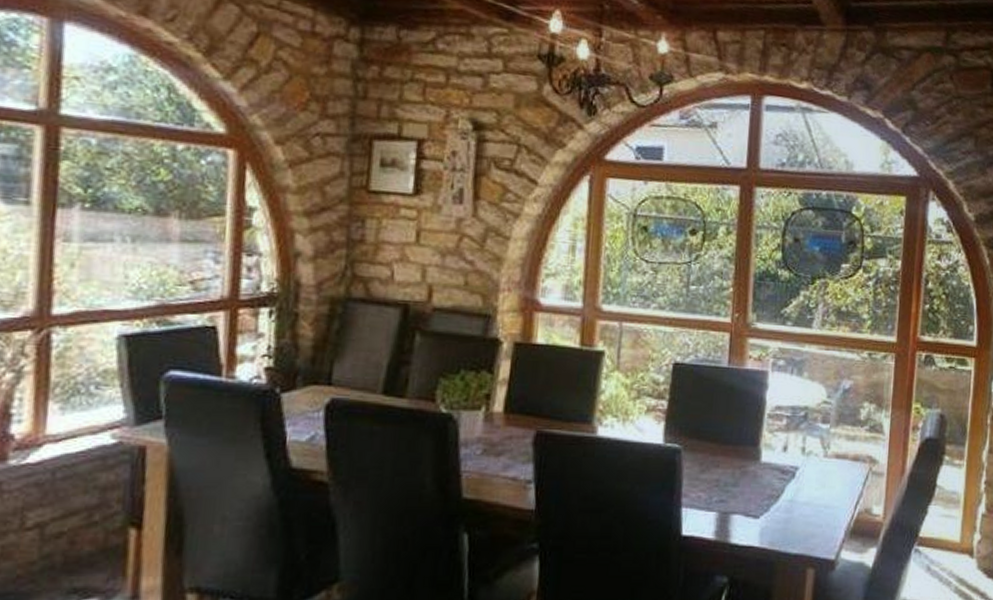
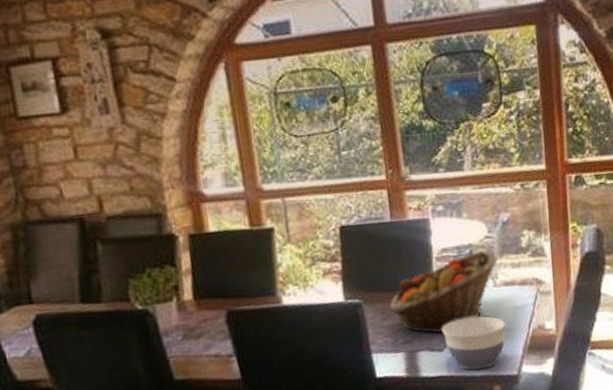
fruit basket: none [710,415,832,499] -> present [389,250,497,334]
bowl: none [761,485,831,547] -> present [441,316,506,370]

